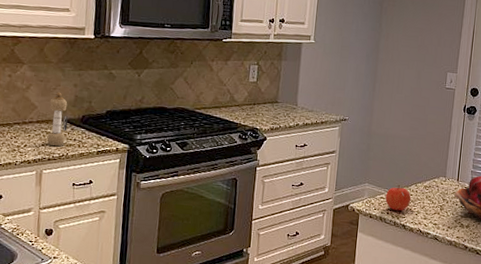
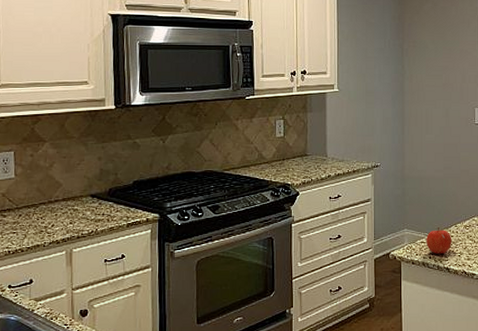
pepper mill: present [47,92,68,147] -> none [74,167,95,223]

